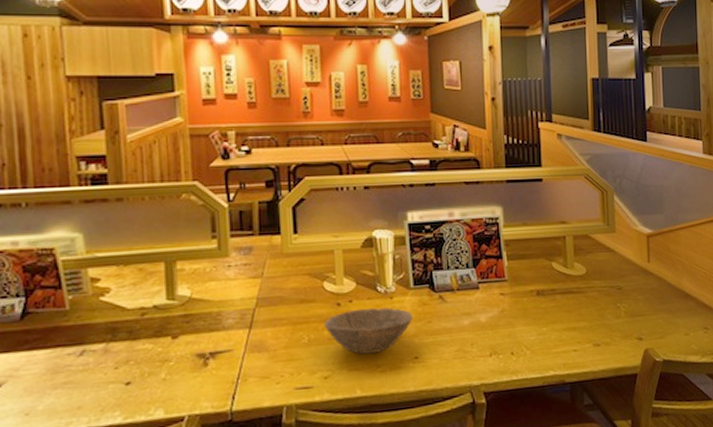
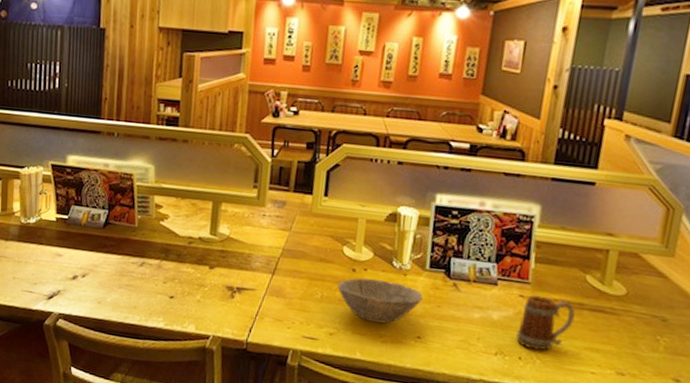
beer mug: none [505,289,551,342] -> present [516,295,575,352]

